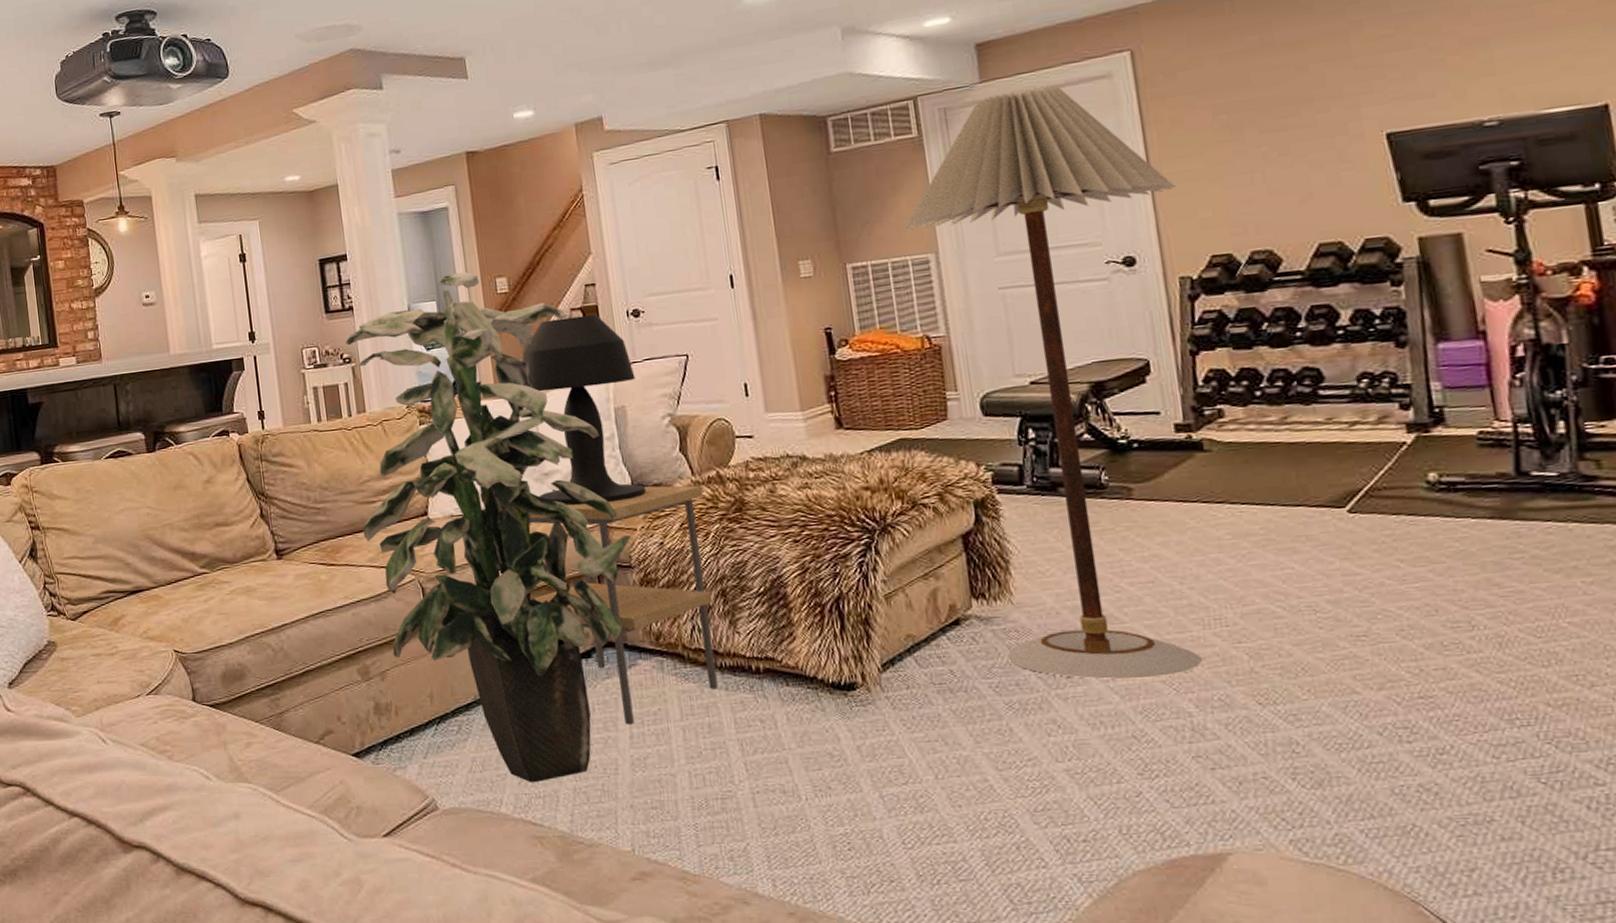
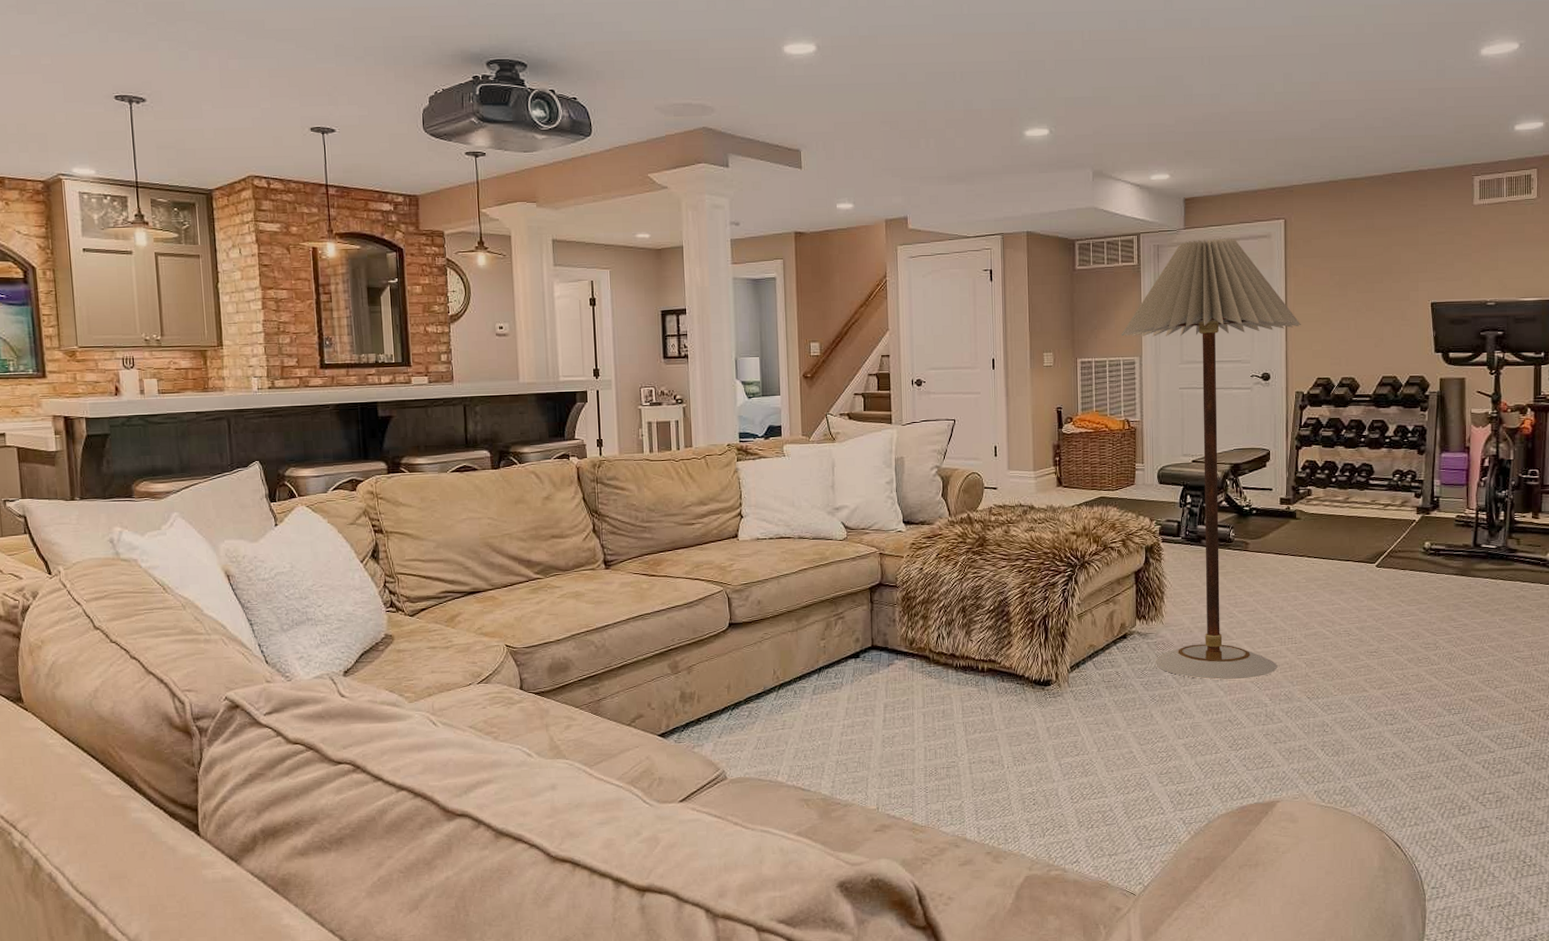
indoor plant: present [345,271,631,782] -> none [679,334,898,756]
side table: present [498,485,718,725] -> none [791,523,956,712]
table lamp: present [521,314,646,506] -> none [826,380,914,536]

